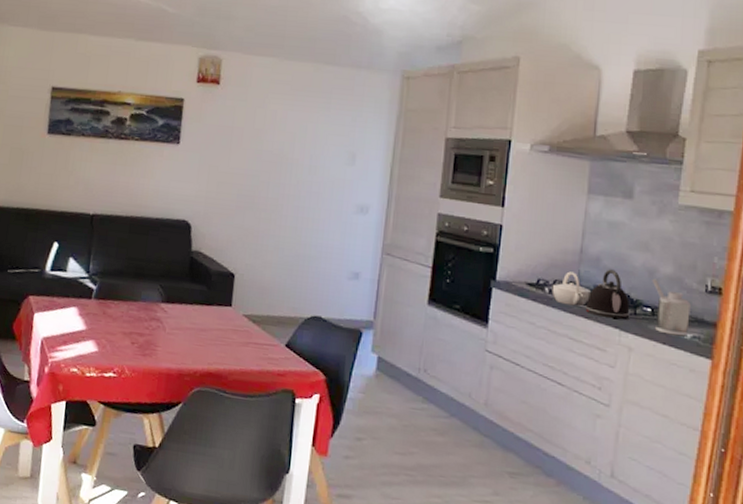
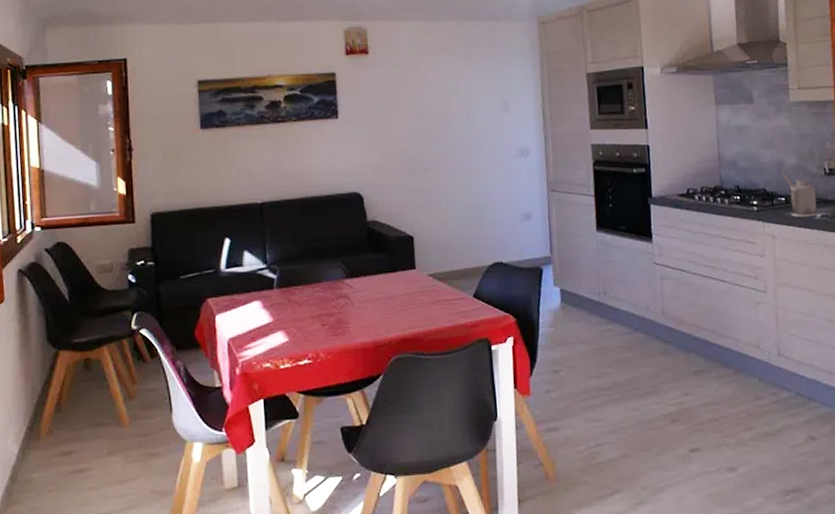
teapot: present [551,271,591,307] -> none [700,177,734,208]
kettle: present [585,269,630,321] -> none [731,169,769,214]

